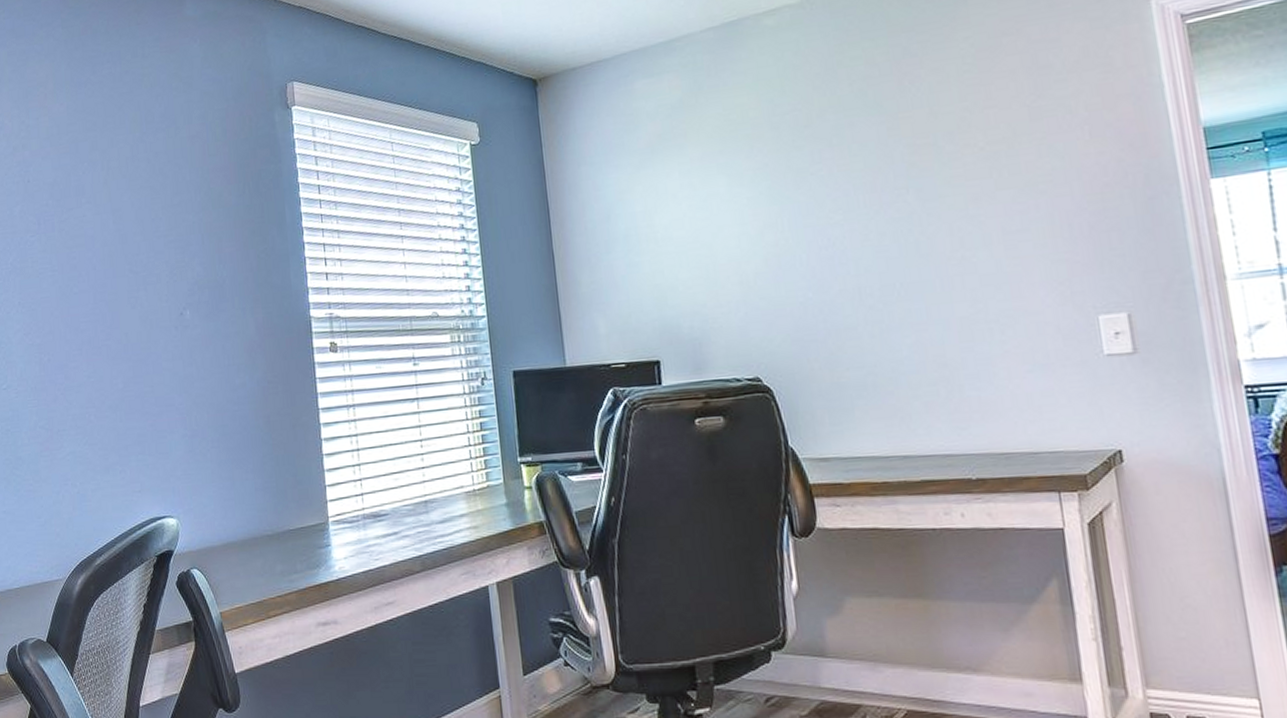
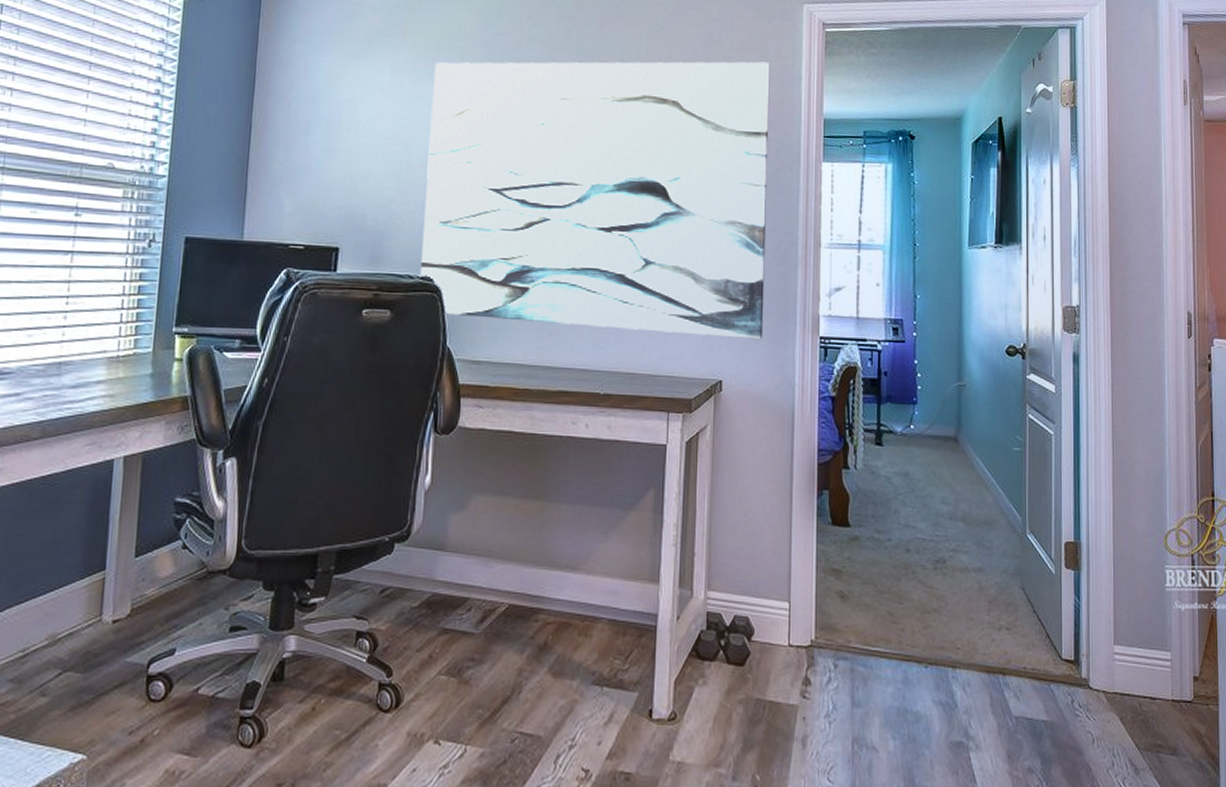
wall art: none [723,76,1166,414] -> present [419,61,770,340]

